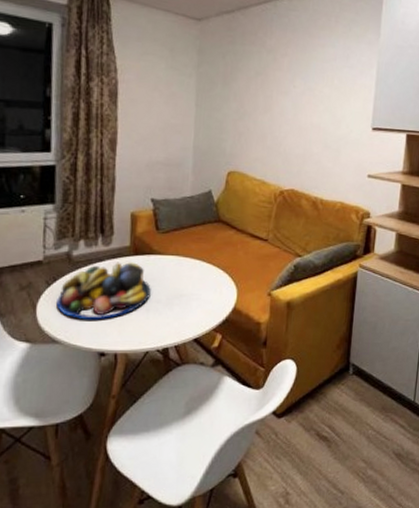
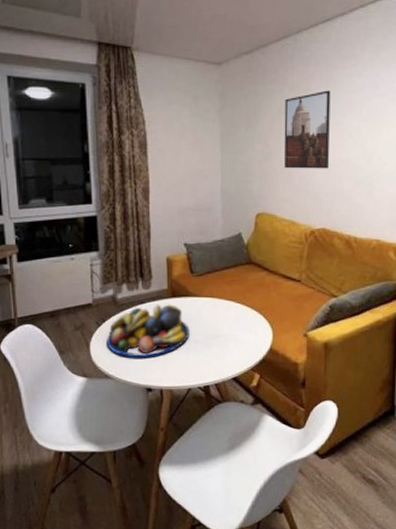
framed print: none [258,56,306,132] -> present [284,90,331,169]

